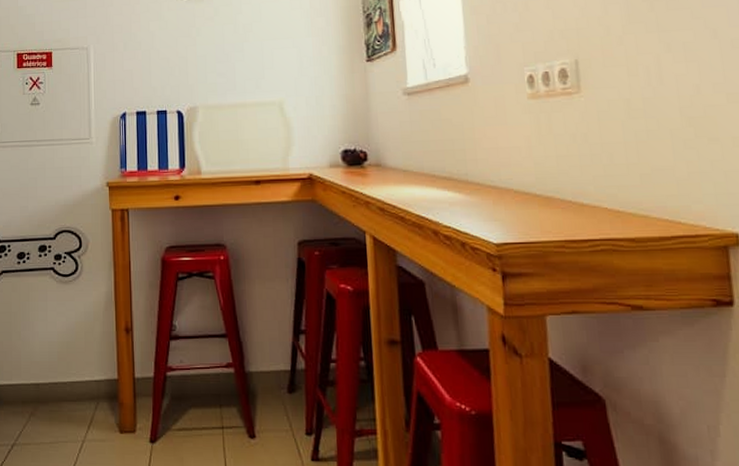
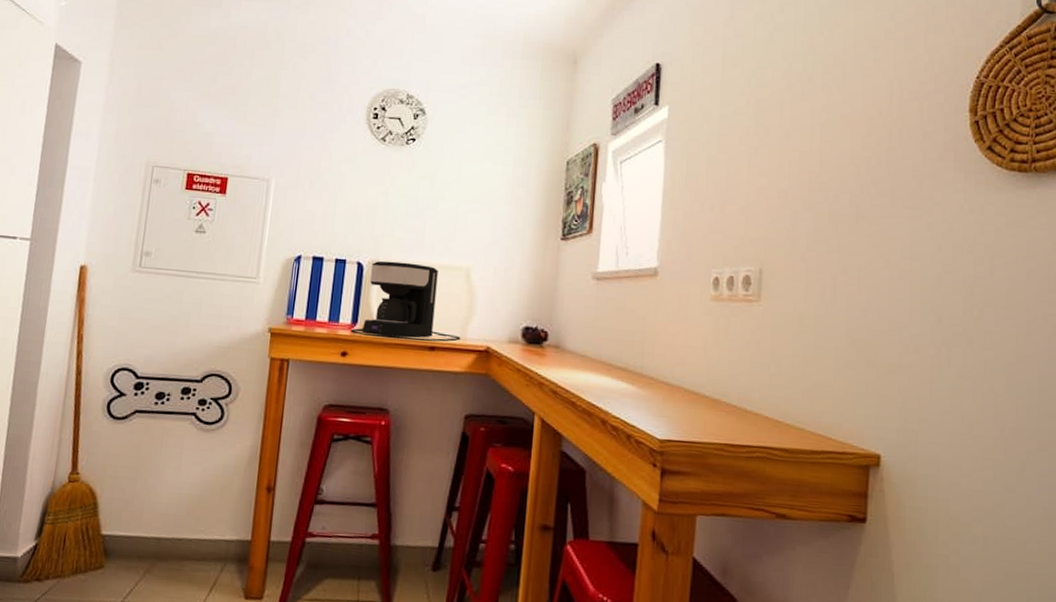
coffee maker: none [179,104,283,179] -> present [350,261,461,342]

